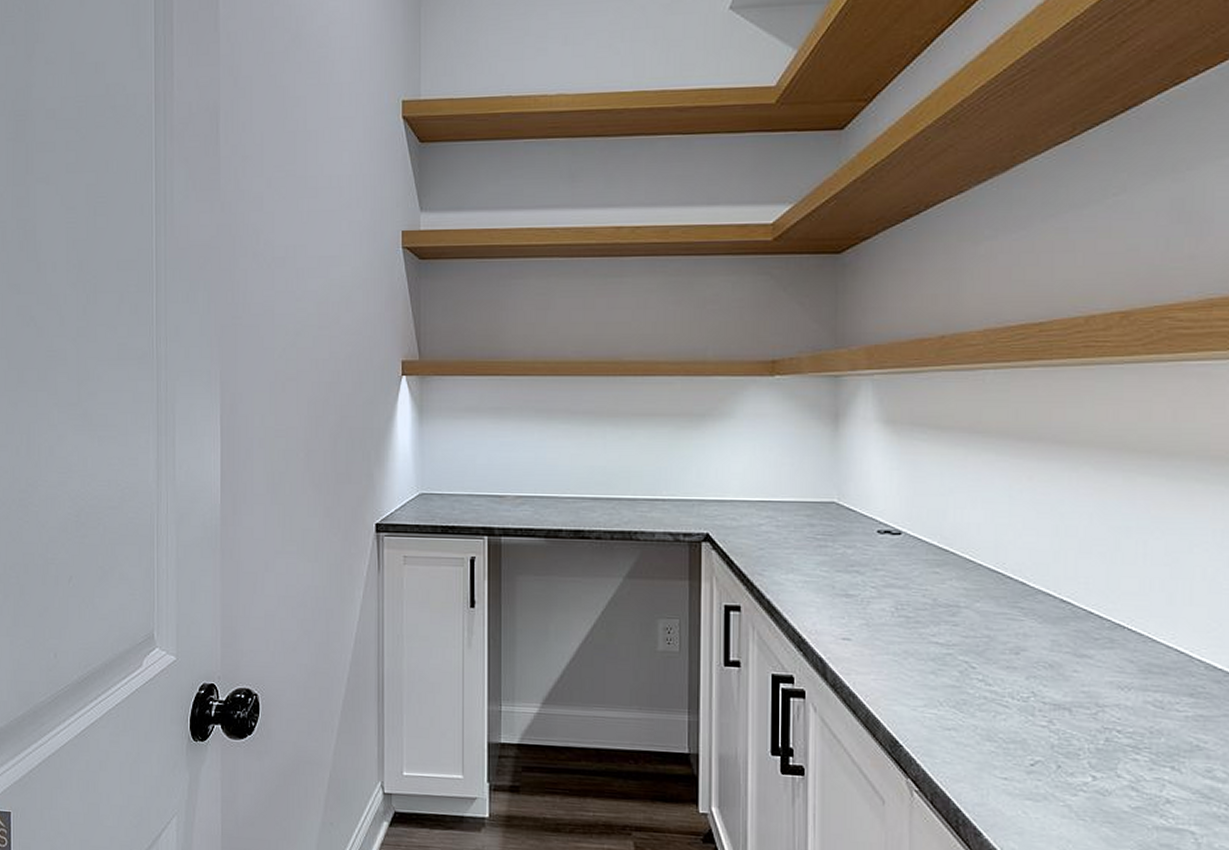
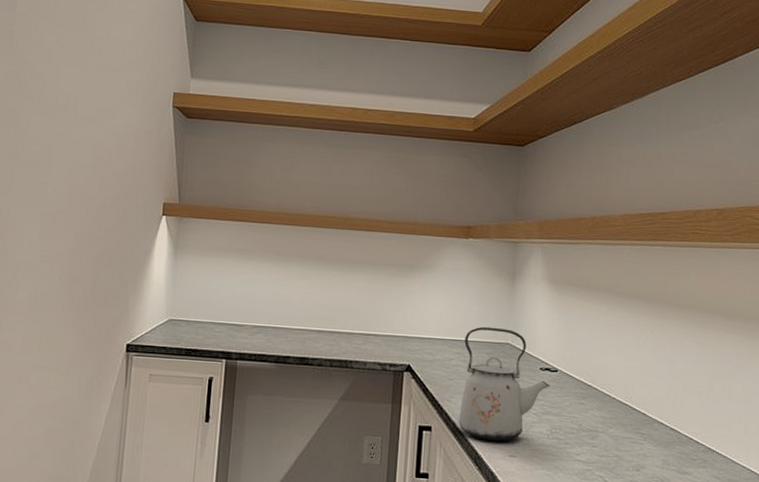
kettle: none [774,483,892,621] -> present [458,326,550,441]

